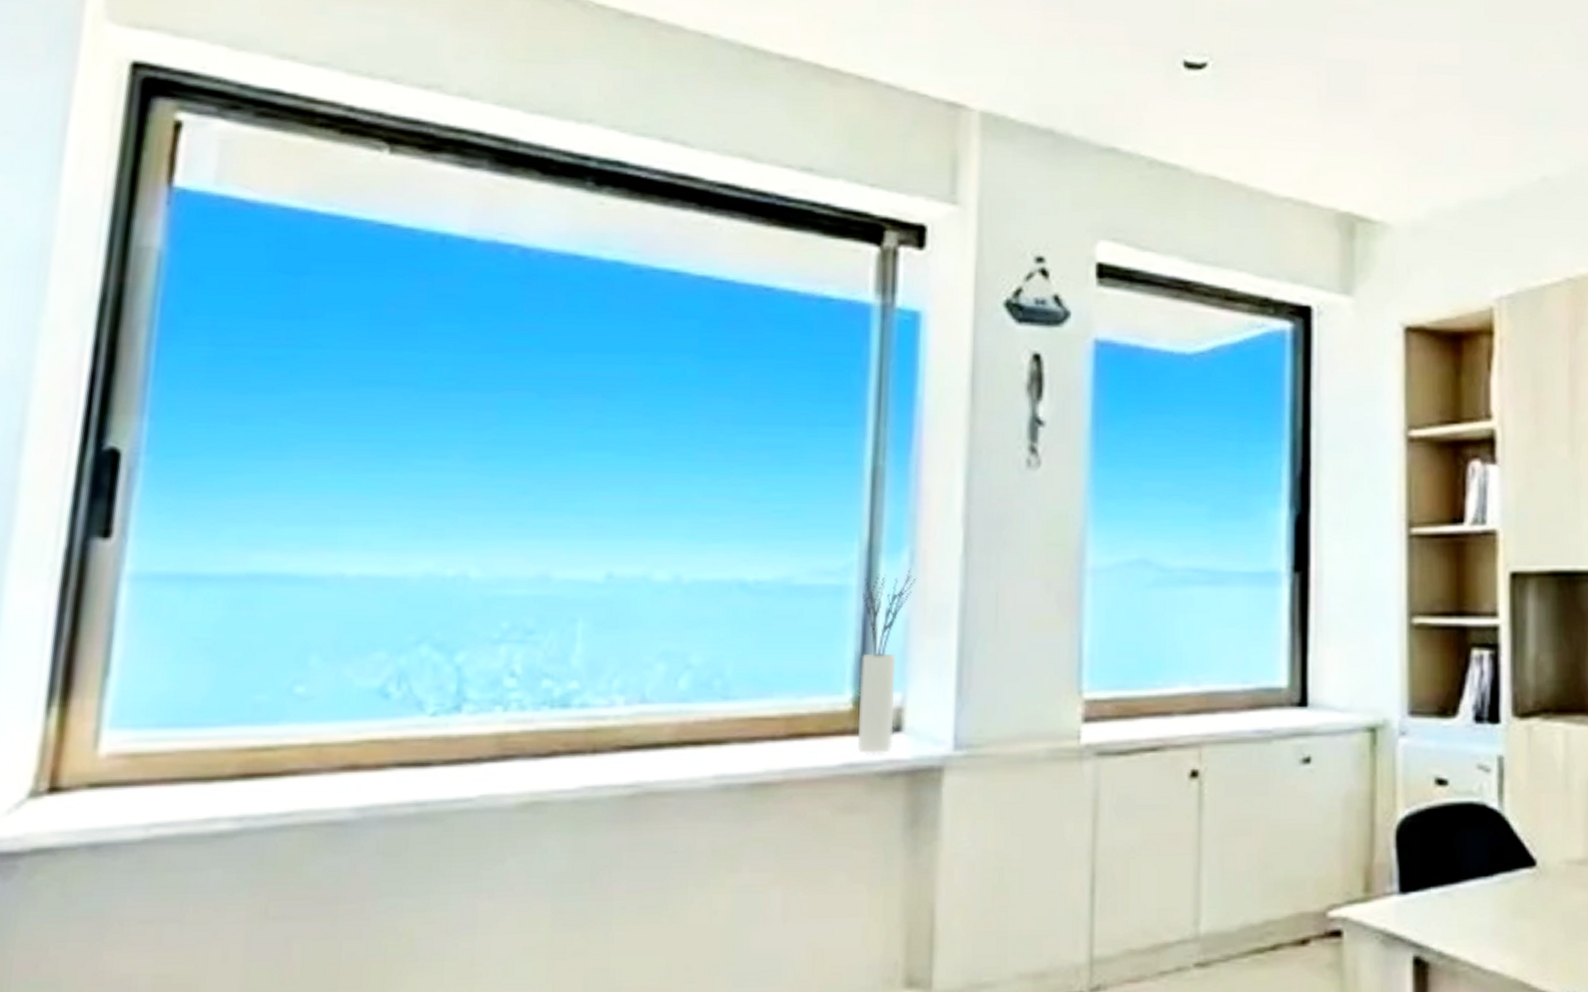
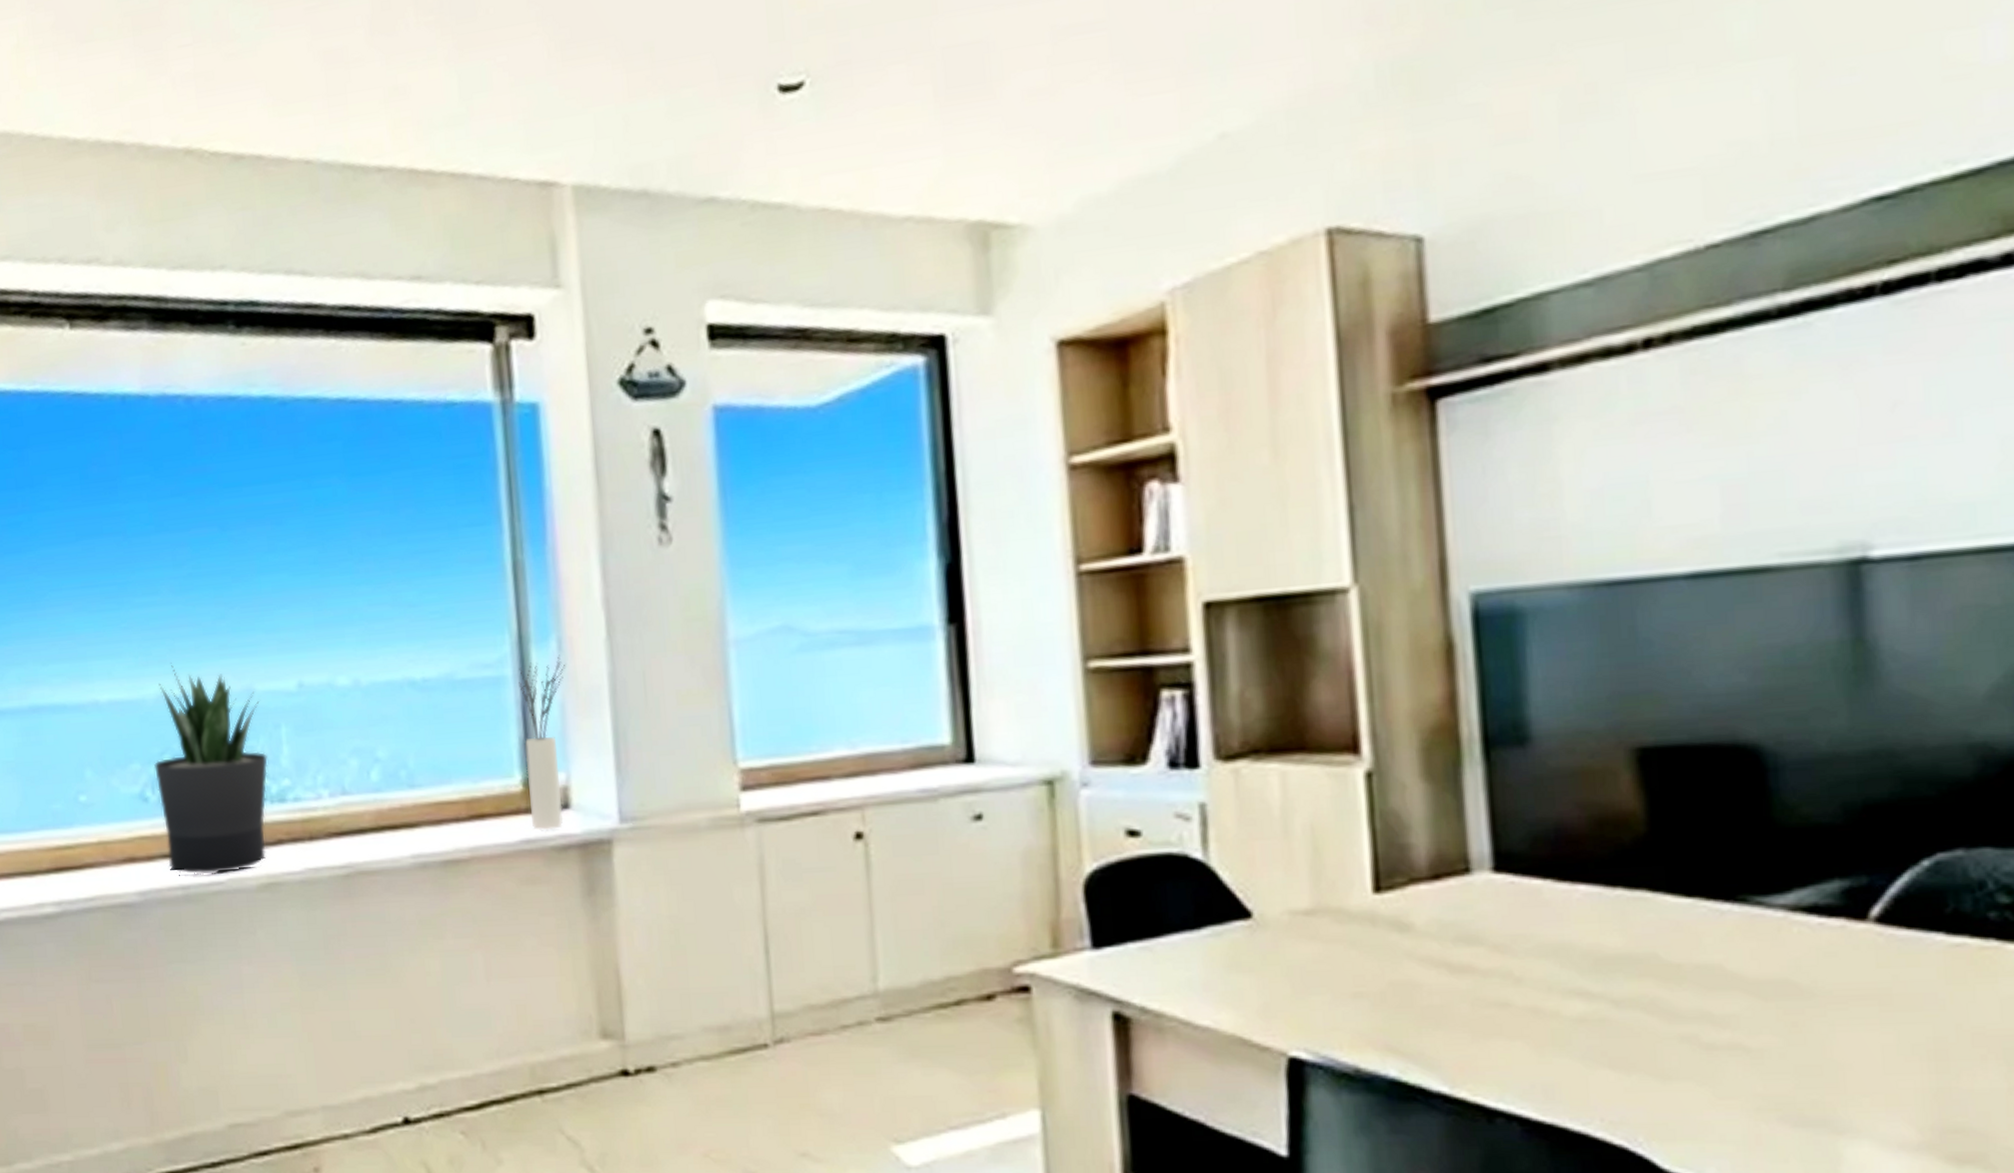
planter: none [404,538,556,789] -> present [154,663,268,875]

